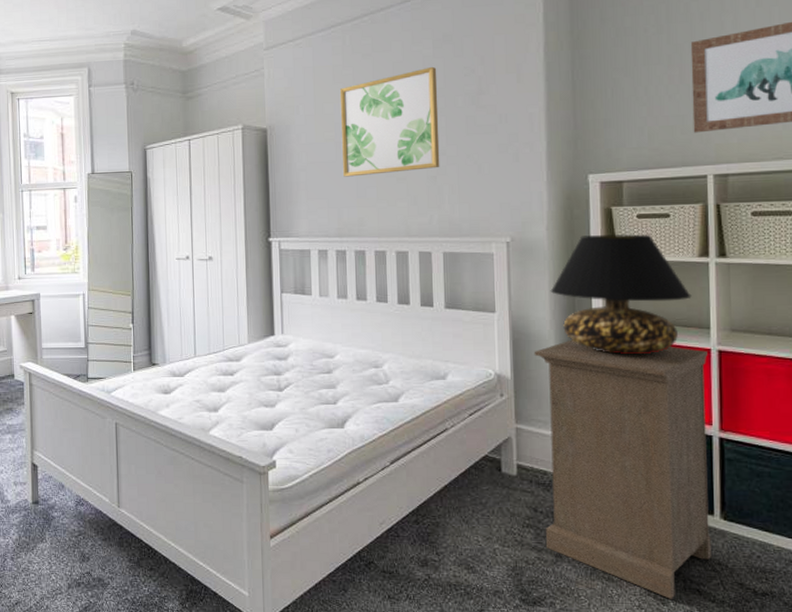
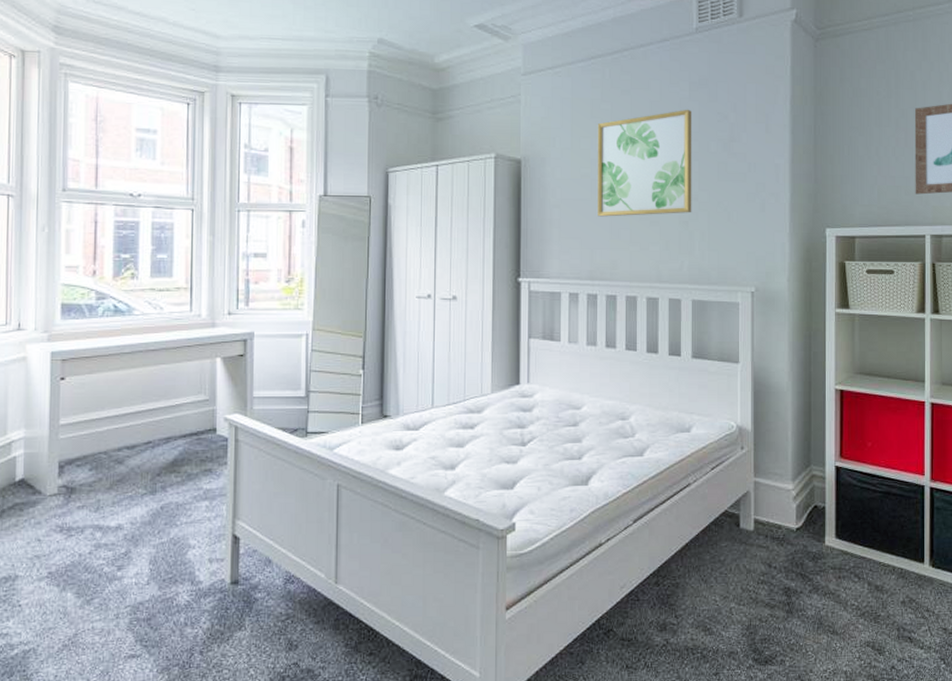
nightstand: present [534,339,711,599] -> none [773,391,922,649]
table lamp: present [550,233,692,355] -> none [789,287,910,407]

